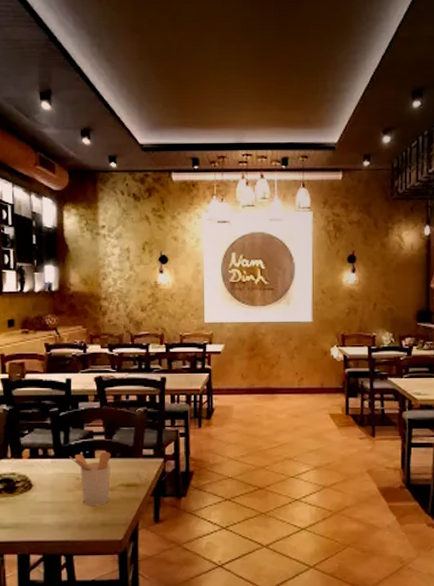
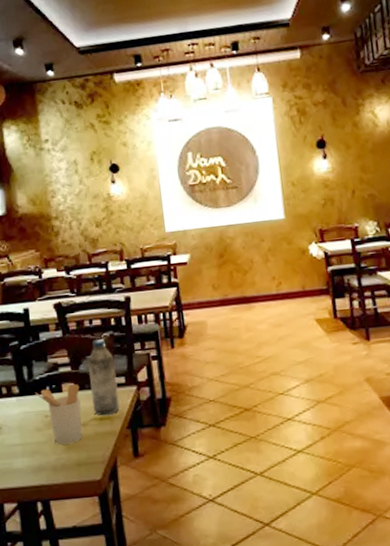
water bottle: none [120,414,146,483] -> present [87,339,120,416]

